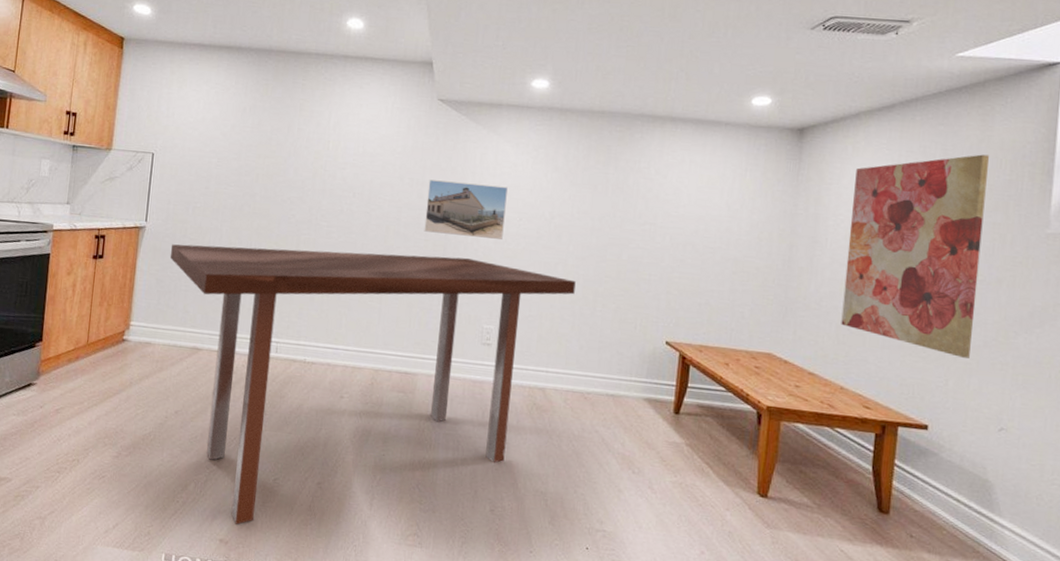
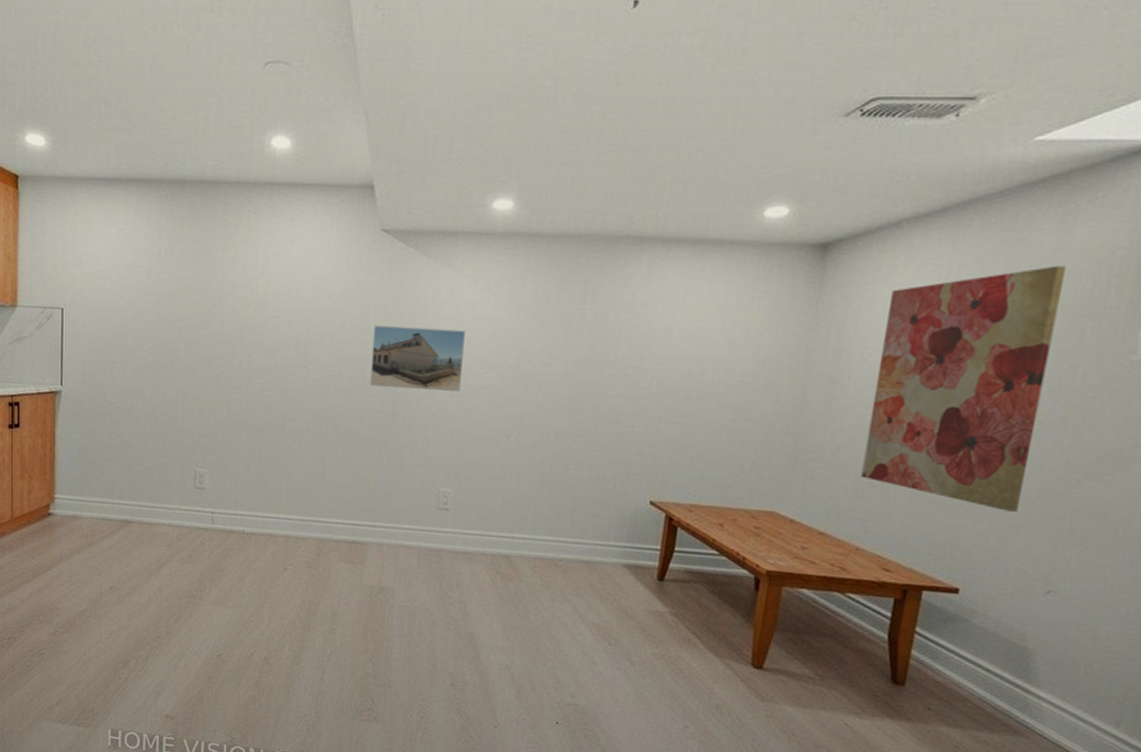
dining table: present [170,244,576,525] -> none [90,409,545,701]

